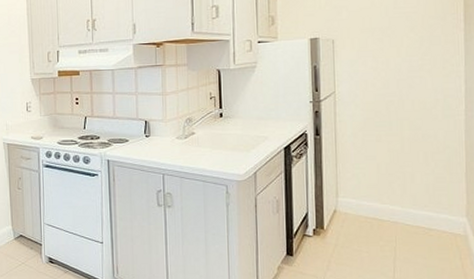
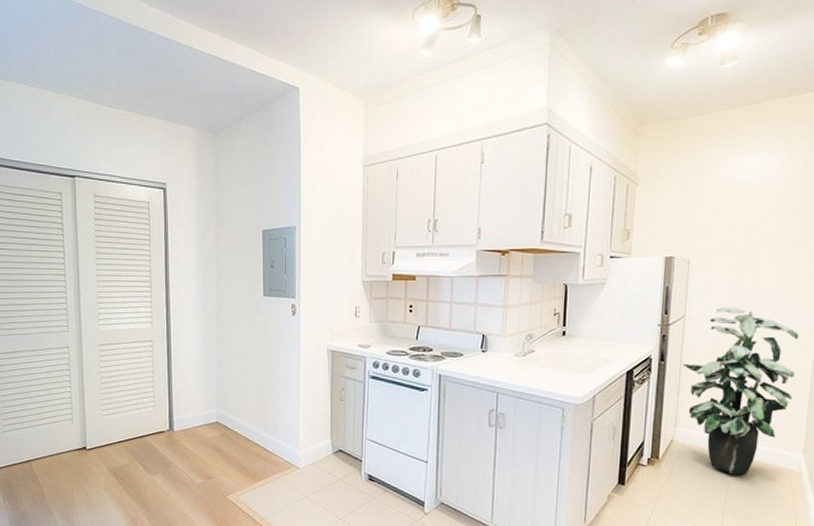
indoor plant: none [338,81,449,241] -> present [683,307,799,476]

